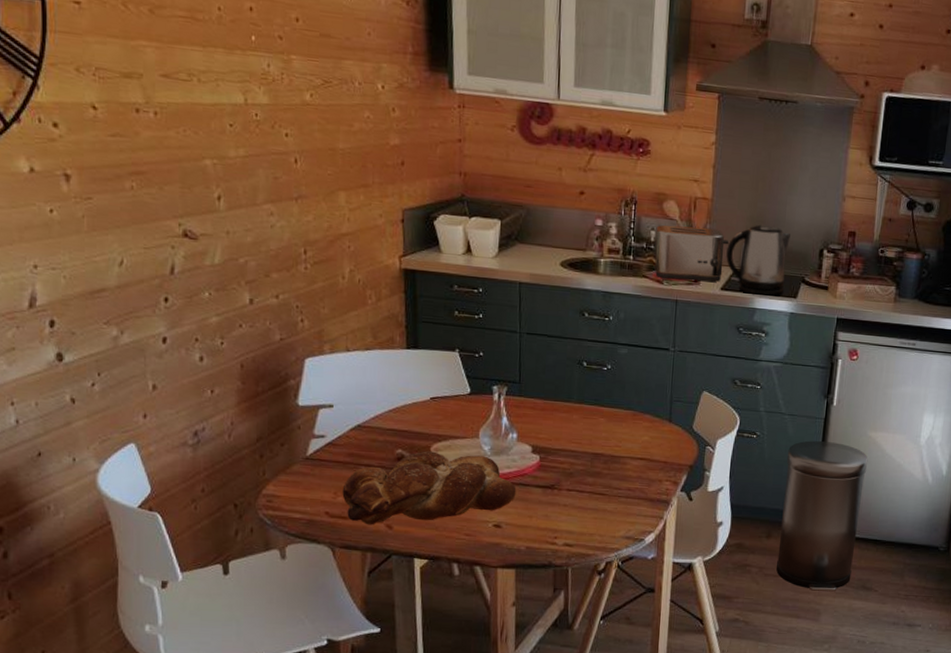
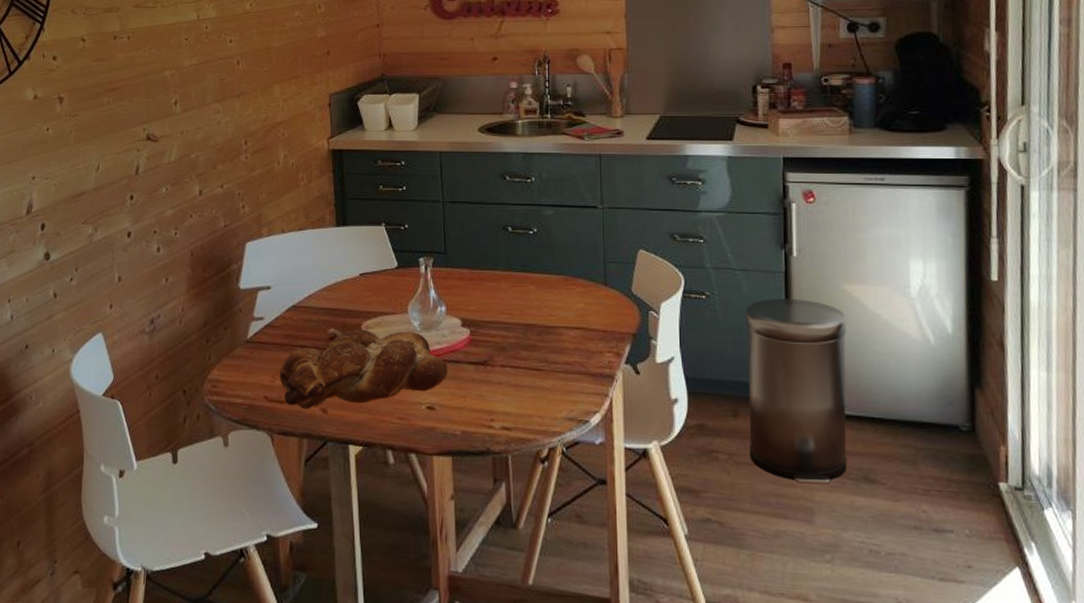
toaster: present [653,224,730,283] -> none [571,77,651,134]
kettle: present [726,224,790,297] -> none [648,67,718,142]

